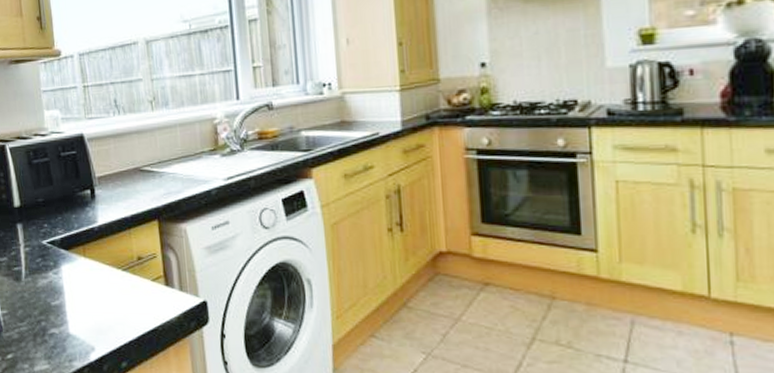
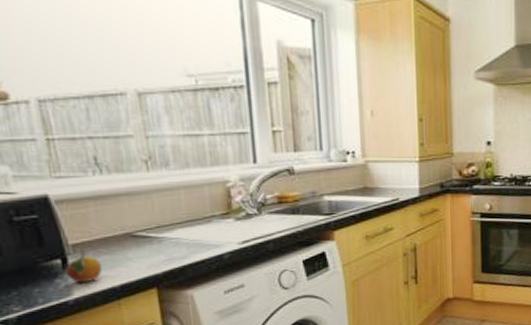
fruit: none [93,181,118,213] -> present [65,248,102,284]

